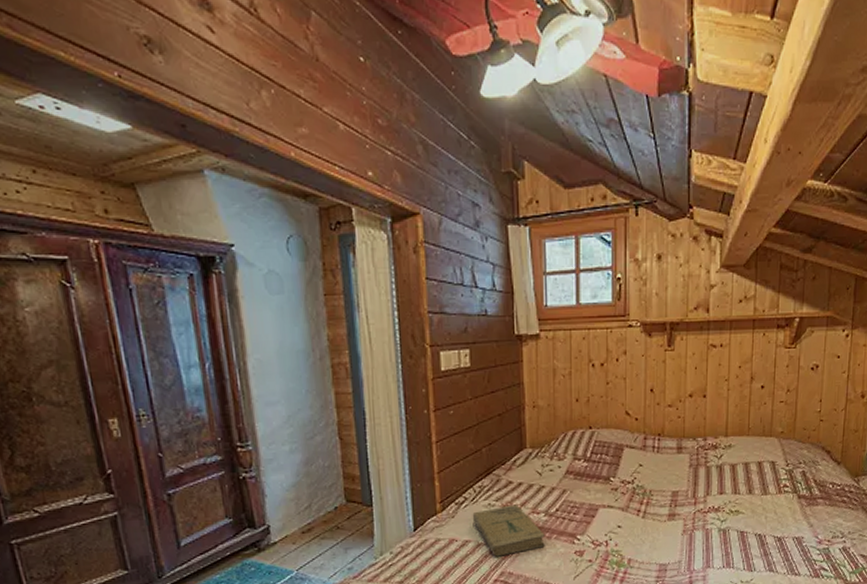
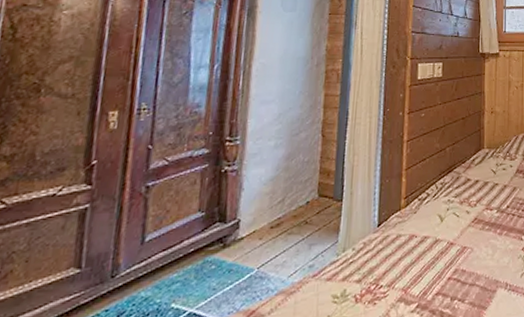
book: present [472,504,545,557] -> none [432,201,496,253]

